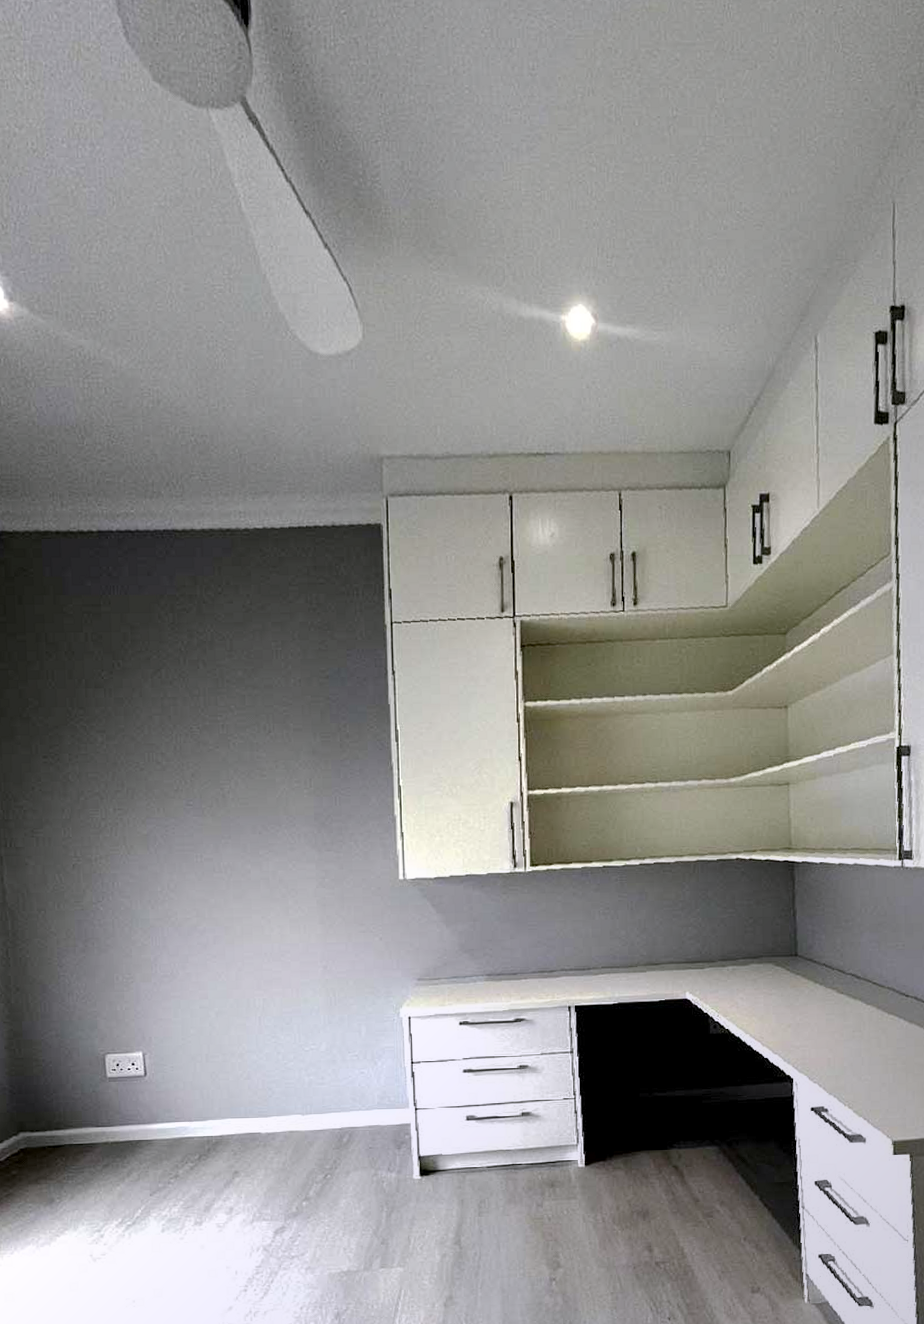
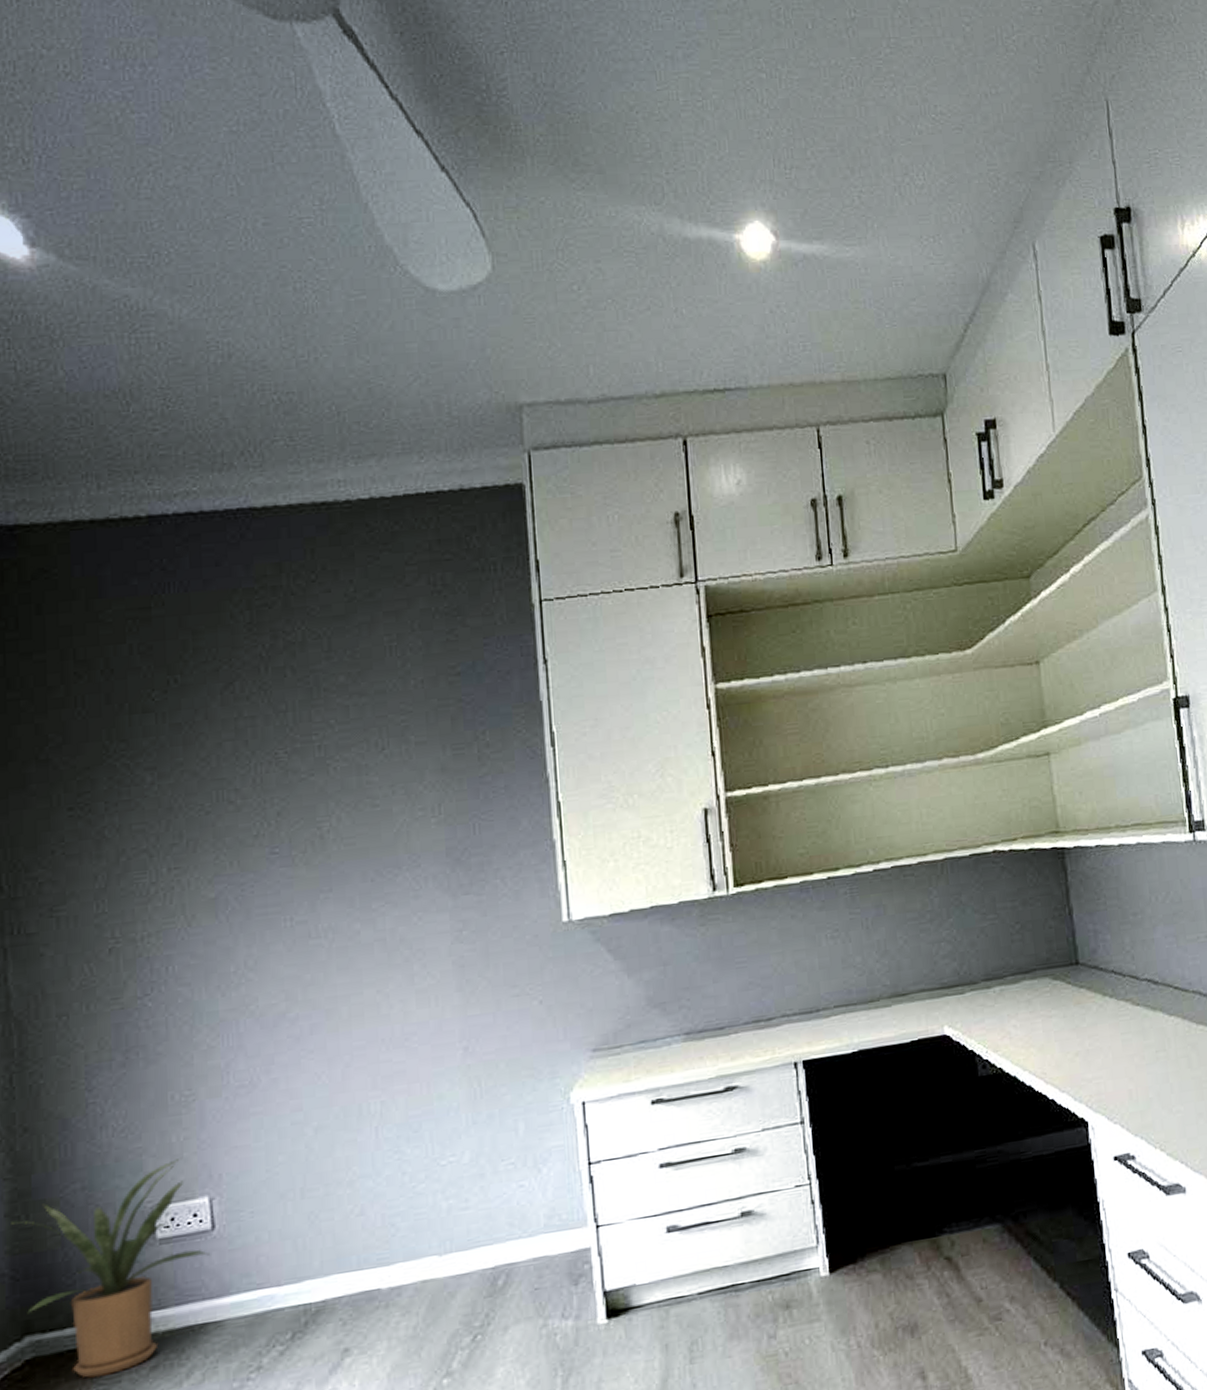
house plant: none [9,1023,143,1168] -> present [11,1159,209,1378]

